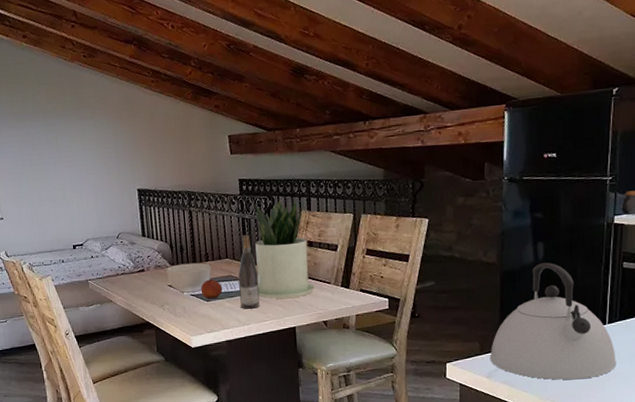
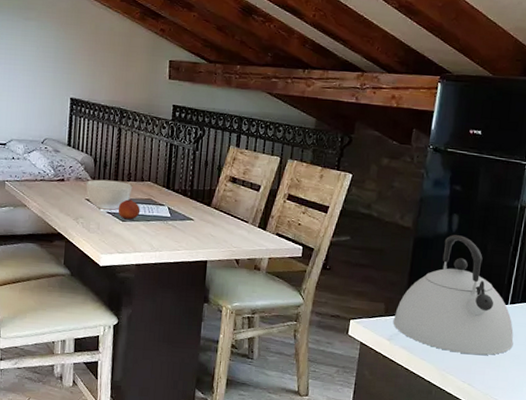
wine bottle: present [238,234,260,309] -> none [155,160,179,236]
planter: present [254,200,315,299] -> none [175,132,234,232]

